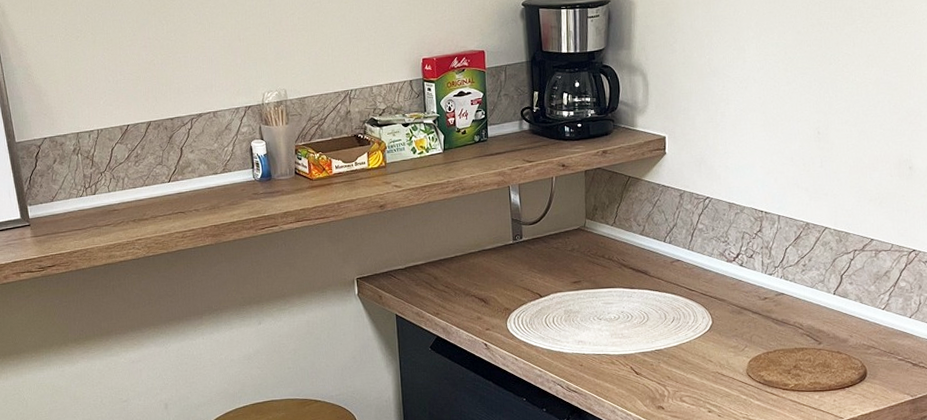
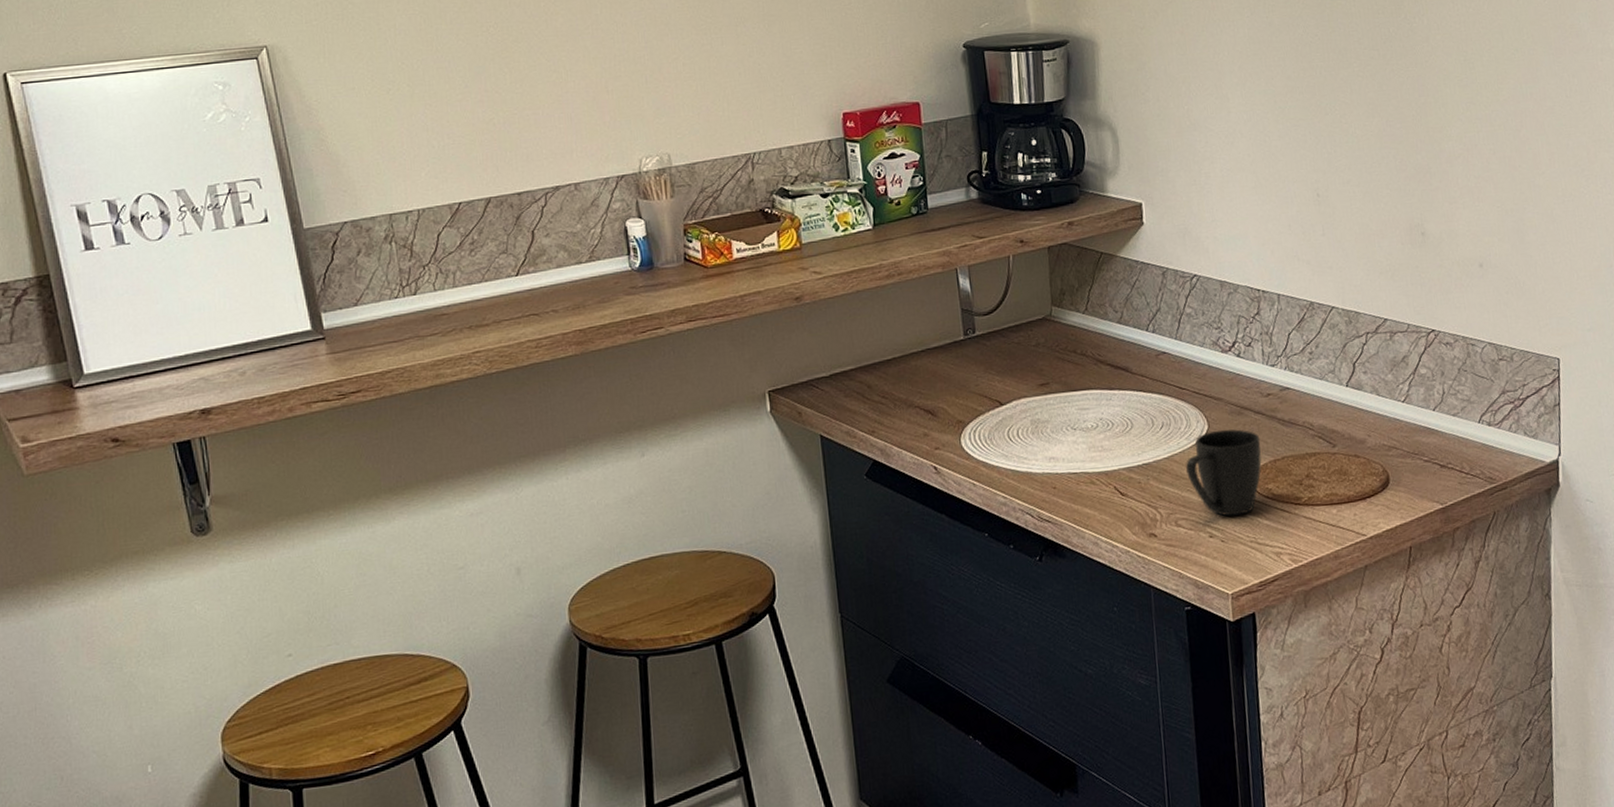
mug: none [691,325,756,396] -> present [1186,429,1262,516]

